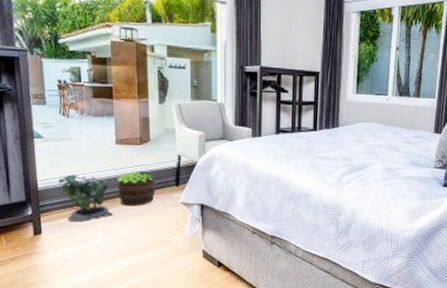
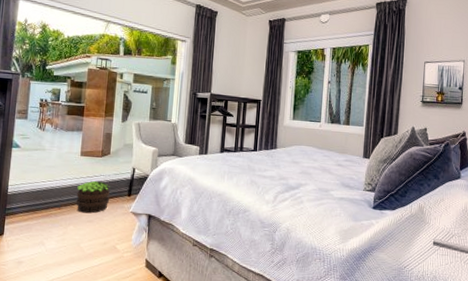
potted plant: present [58,174,114,223] -> none [26,181,70,226]

